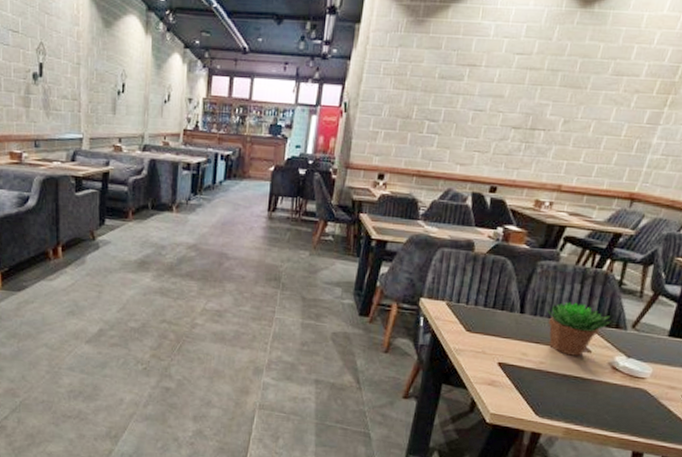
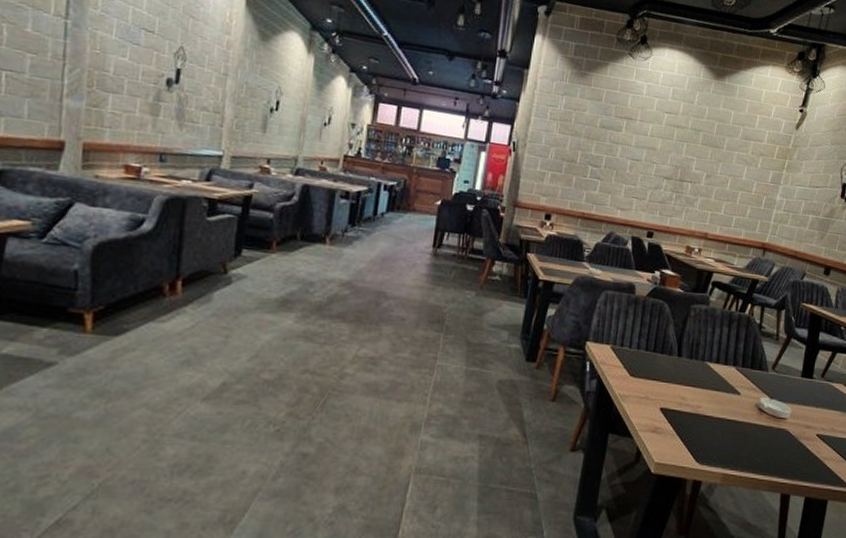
succulent plant: present [546,302,611,356] -> none [700,344,755,399]

